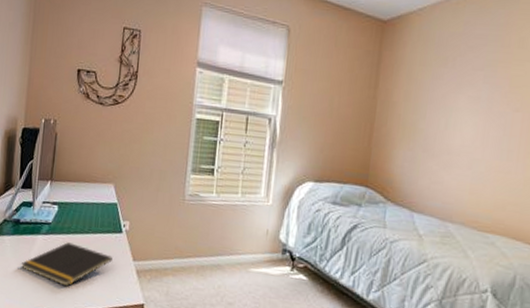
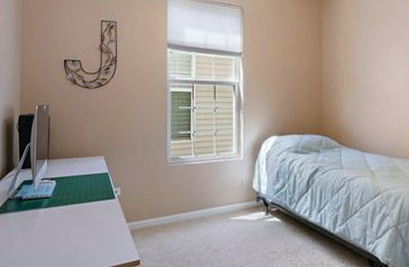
notepad: present [20,242,112,287] -> none [25,212,108,253]

